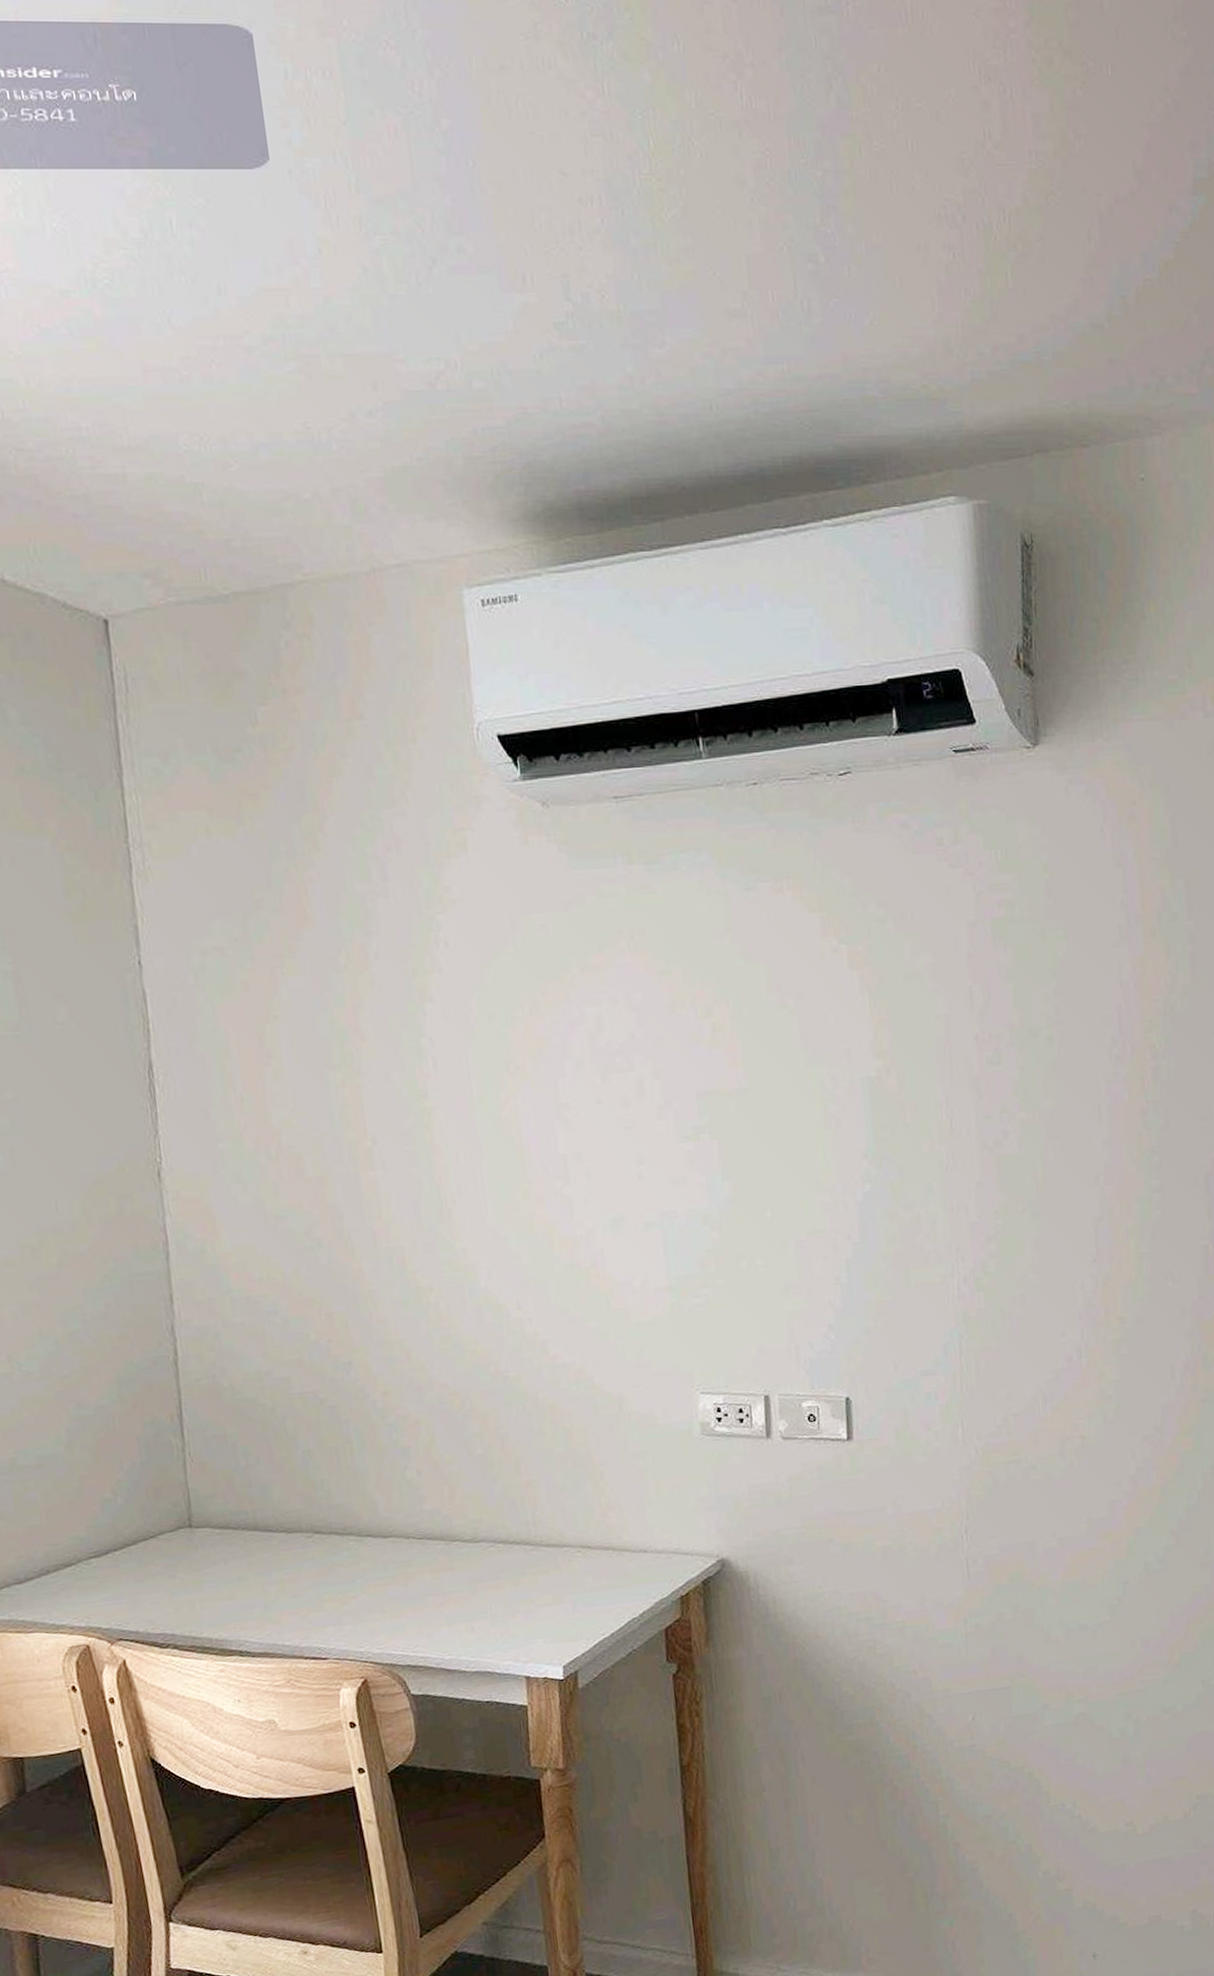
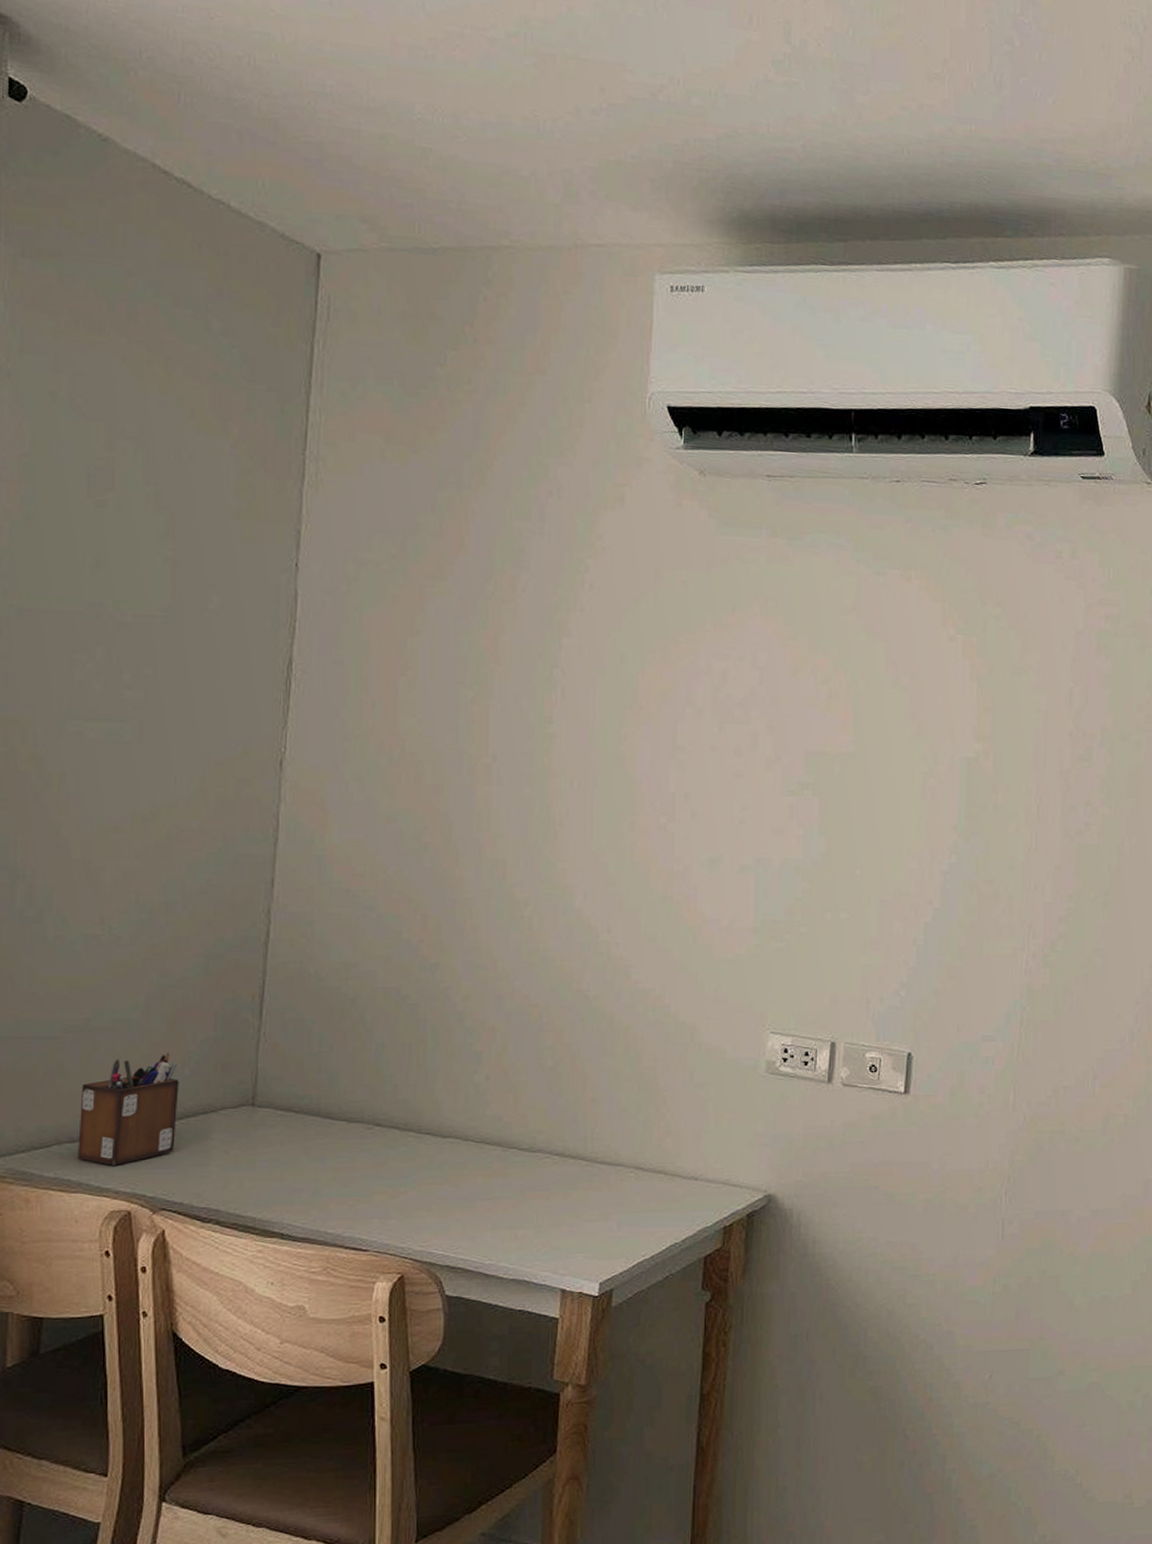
desk organizer: none [19,1483,121,1602] -> present [78,1052,179,1166]

